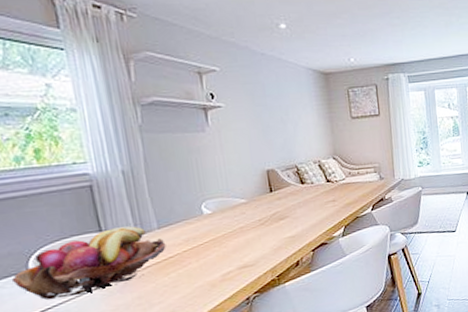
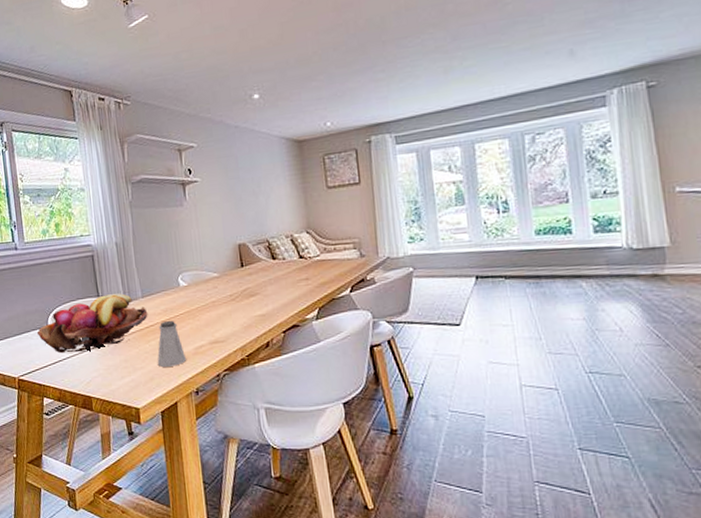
saltshaker: none [178,249,212,299] -> present [157,320,186,367]

